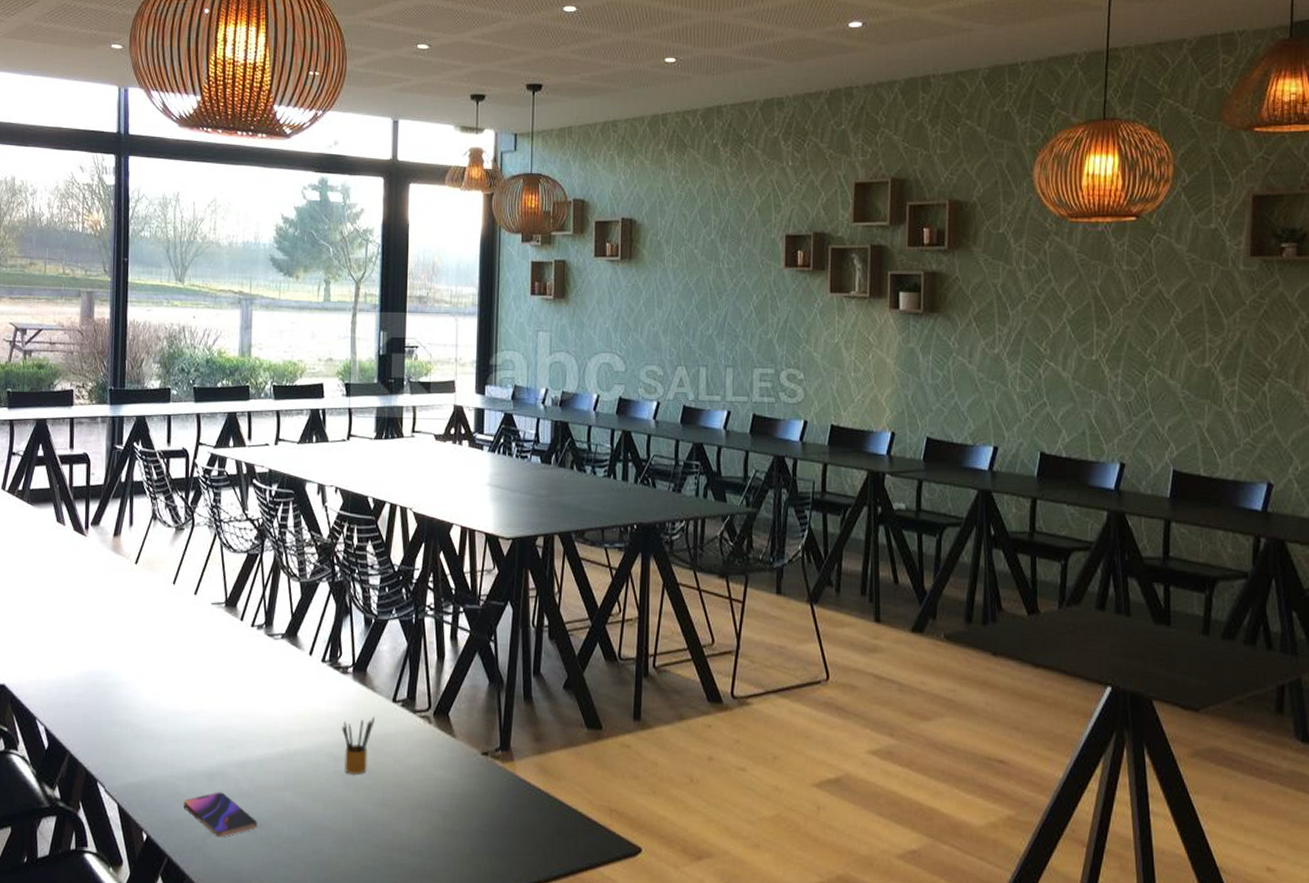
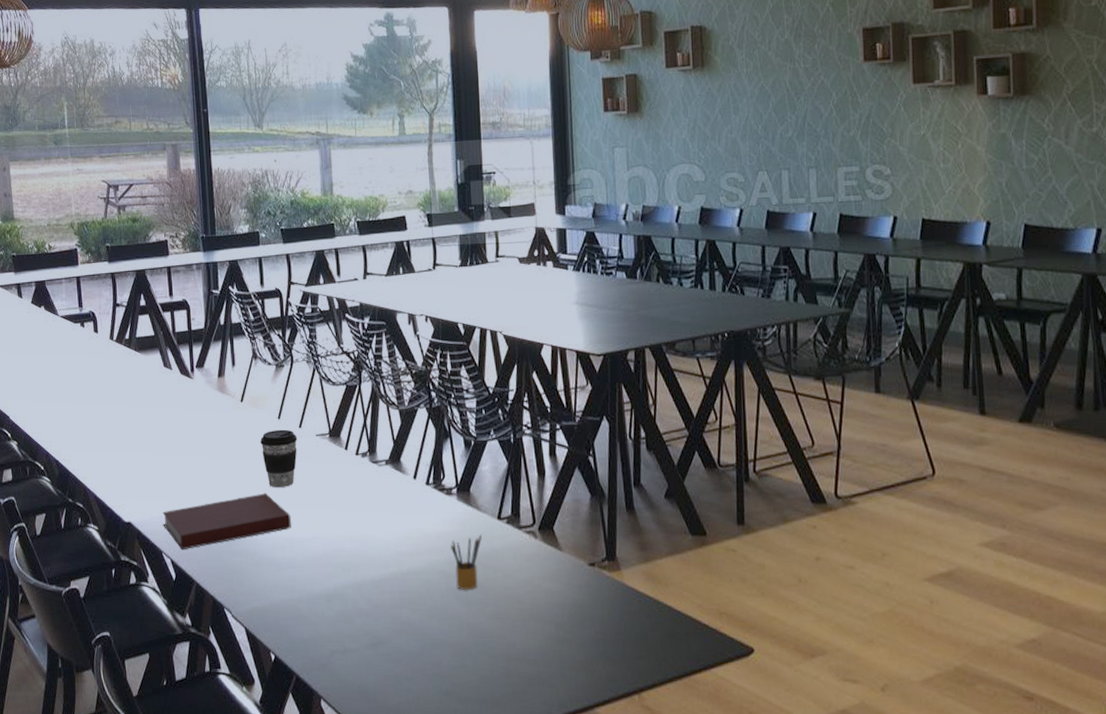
notebook: none [40,661,177,718] -> present [162,493,291,550]
coffee cup: none [152,595,192,657] -> present [260,429,298,488]
smartphone: present [184,792,258,838] -> none [307,612,378,655]

